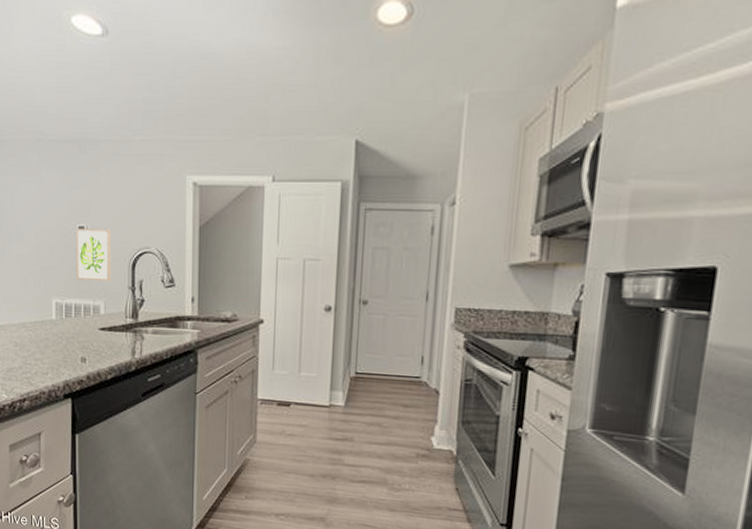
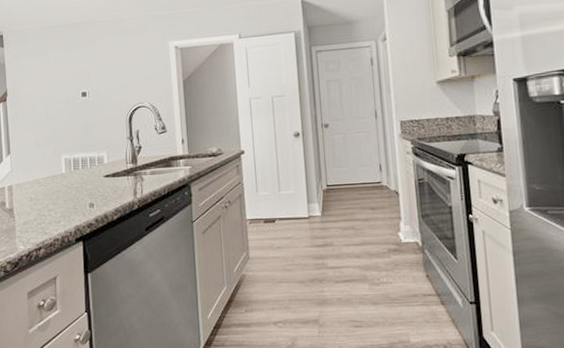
wall art: present [76,228,111,282] -> none [79,92,112,137]

